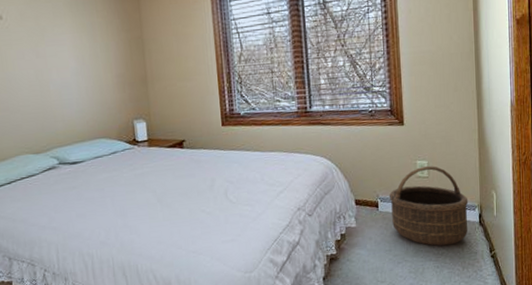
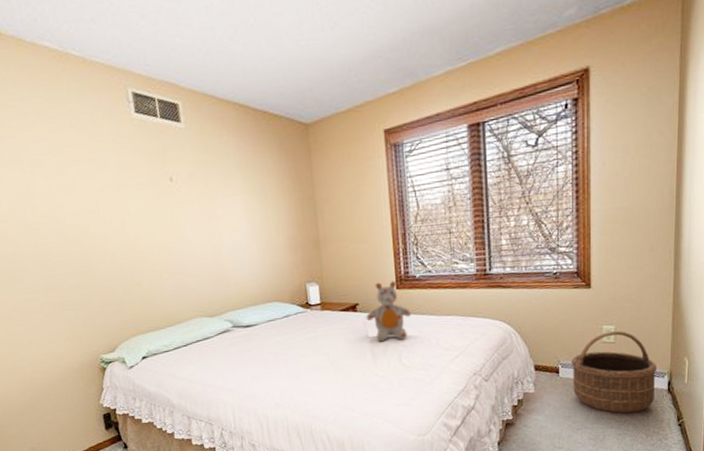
stuffed bear: none [192,118,237,178] -> present [366,280,412,342]

